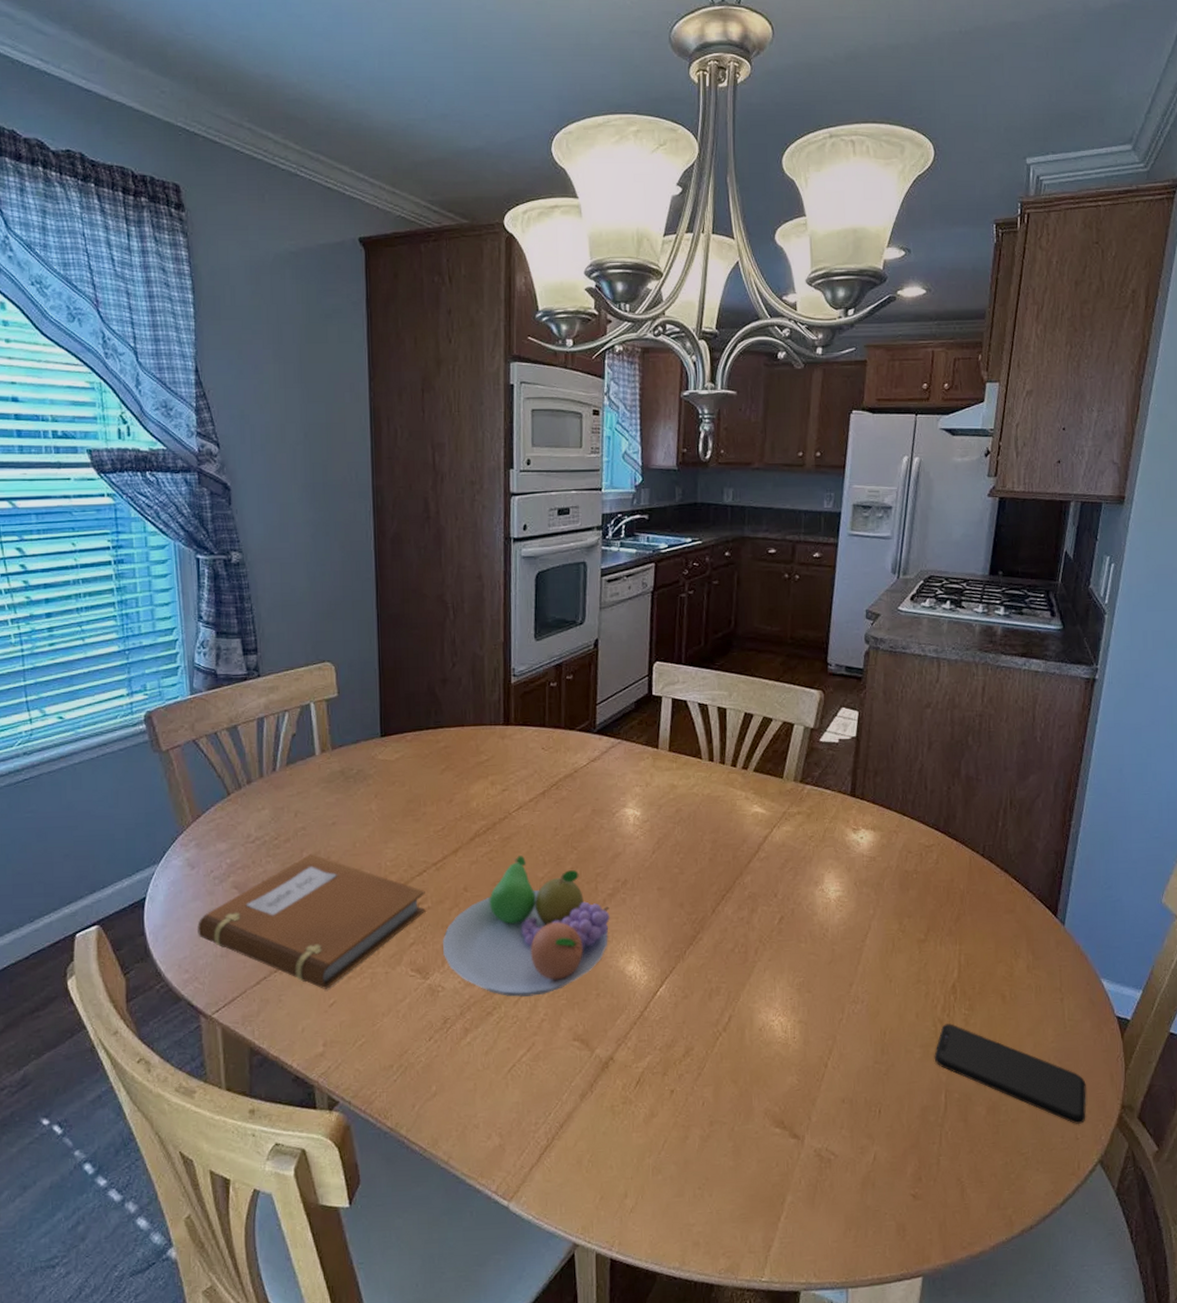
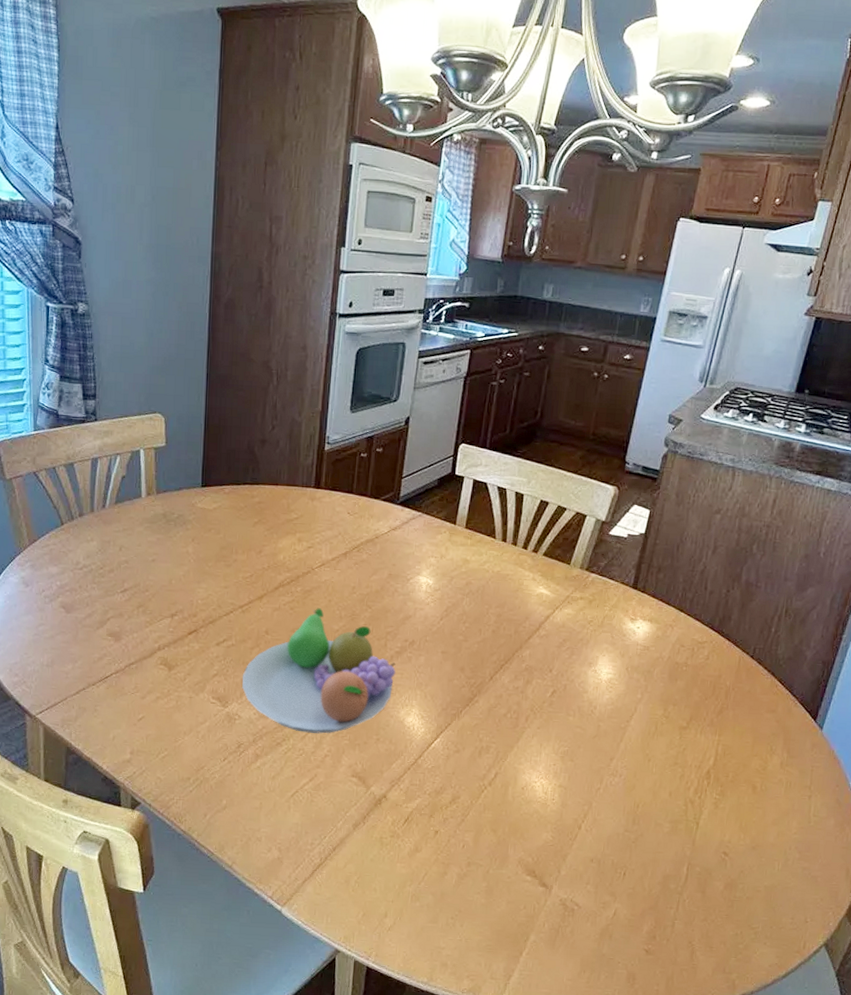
notebook: present [197,853,426,989] -> none [28,585,231,705]
smartphone: present [934,1024,1087,1124] -> none [681,805,822,909]

